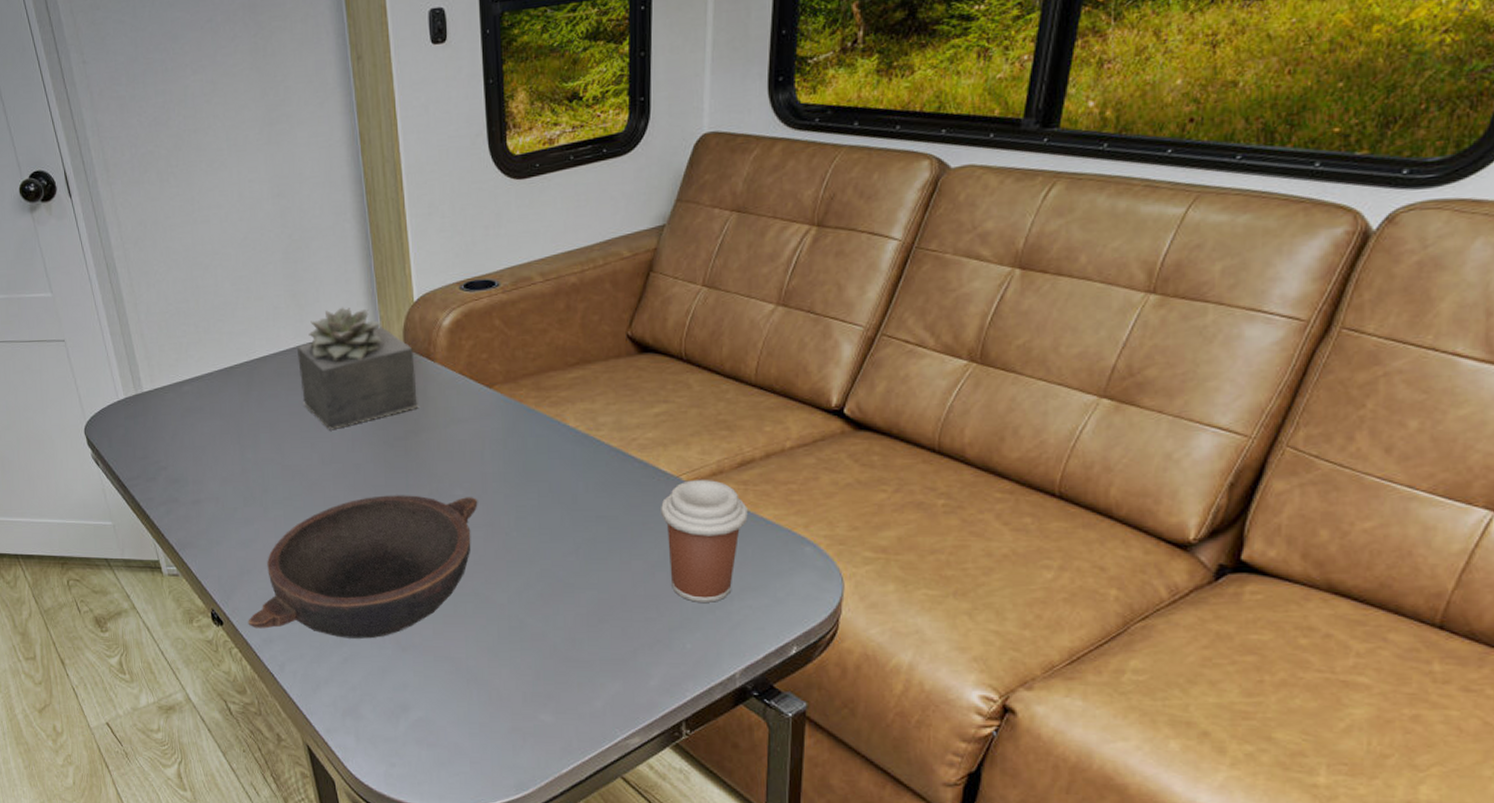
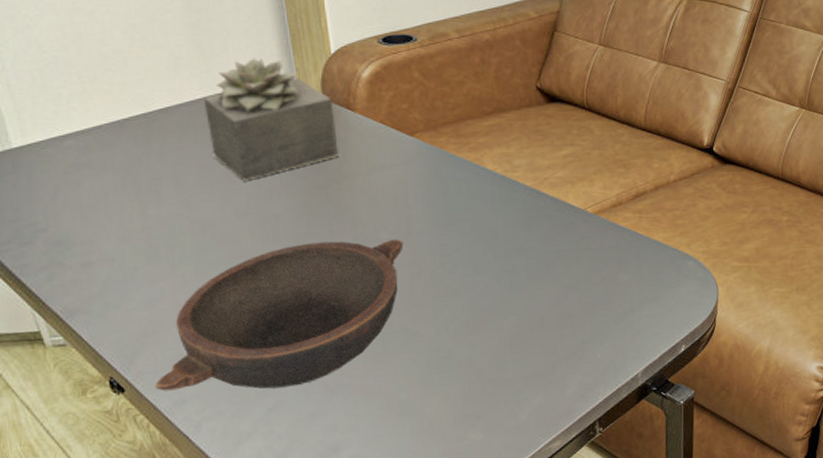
coffee cup: present [661,479,748,602] -> none [571,210,643,317]

